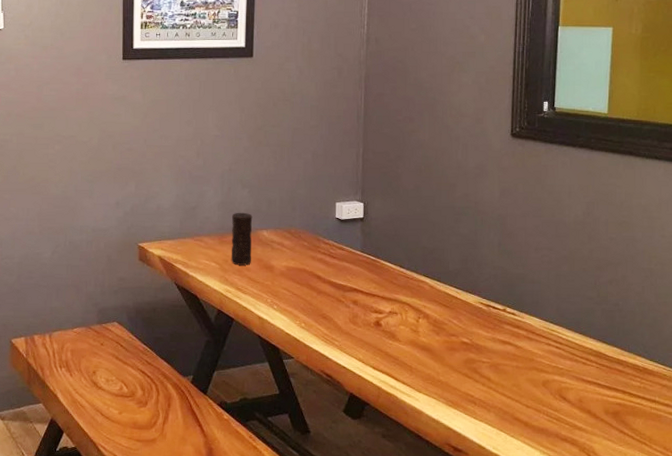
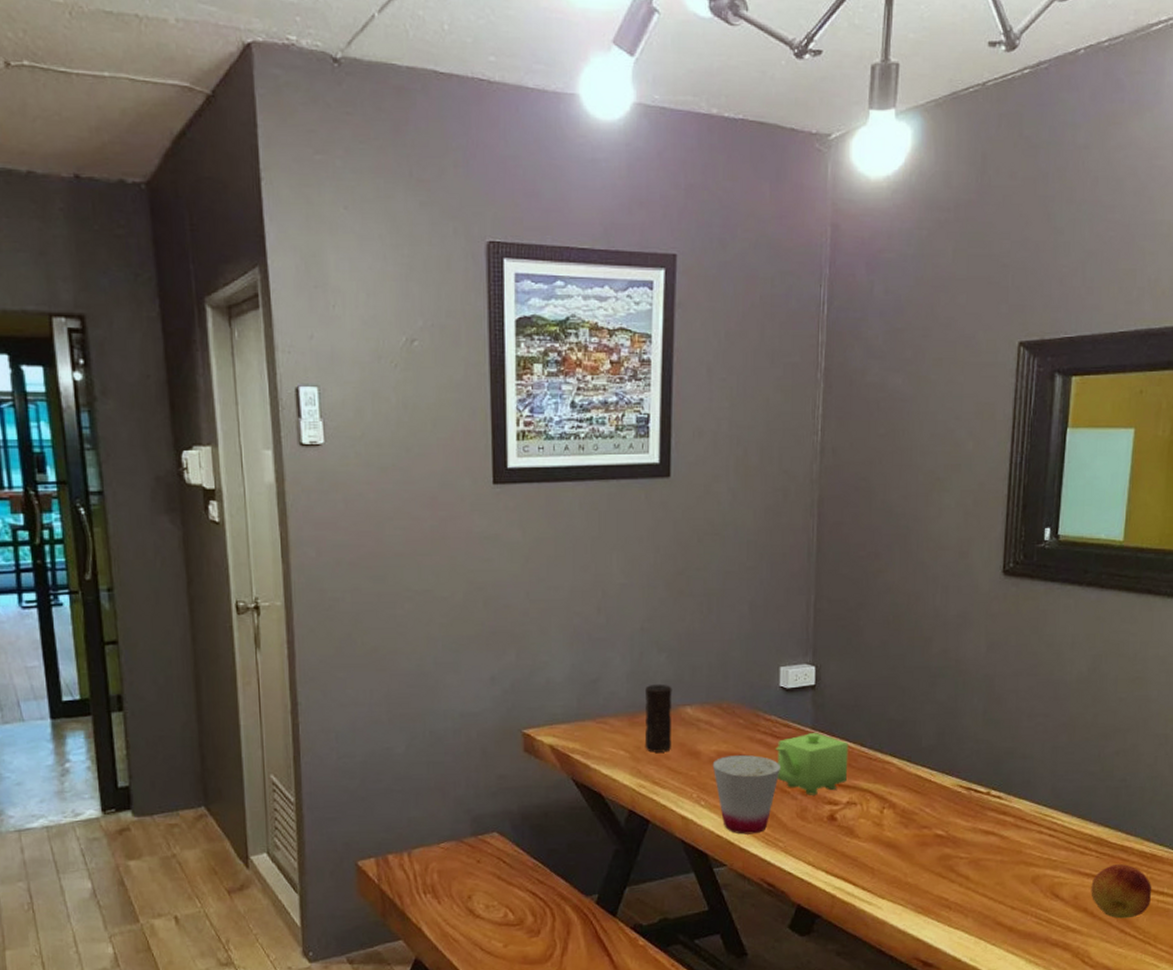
cup: none [283,270,336,334] -> present [712,754,780,835]
teapot: none [331,255,390,305] -> present [774,733,848,795]
fruit: none [593,375,645,421] -> present [1091,864,1151,919]

